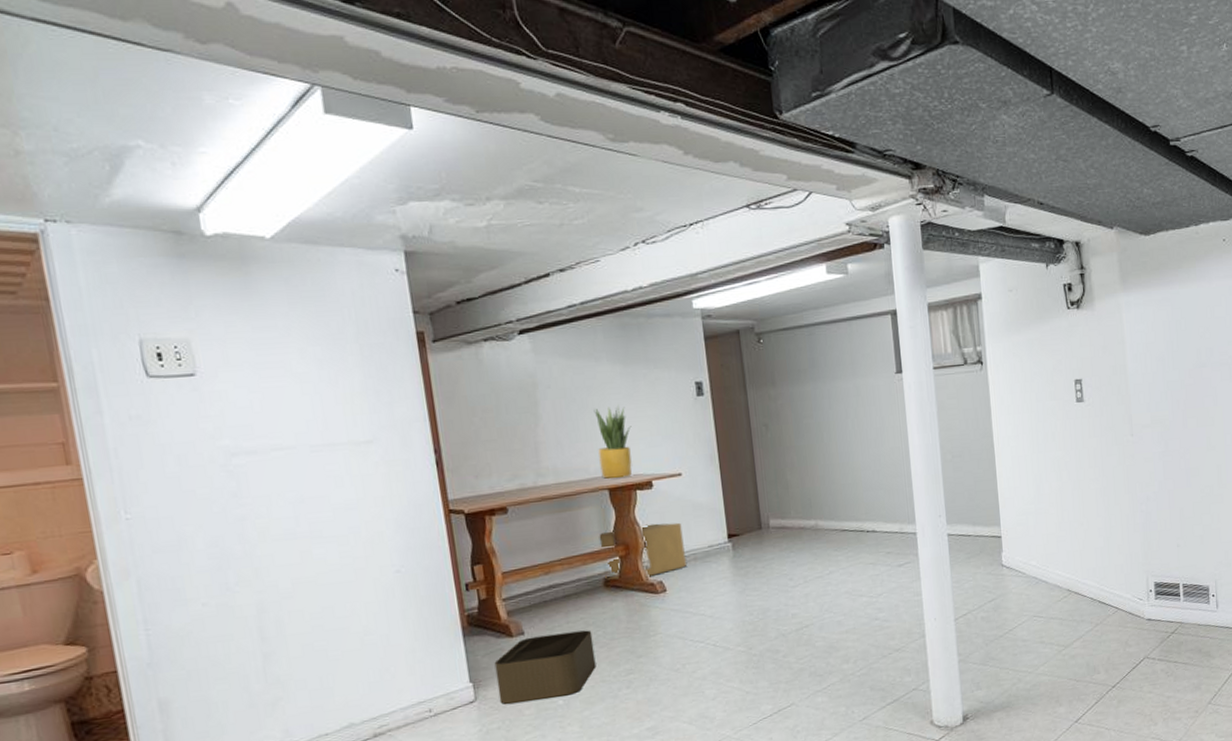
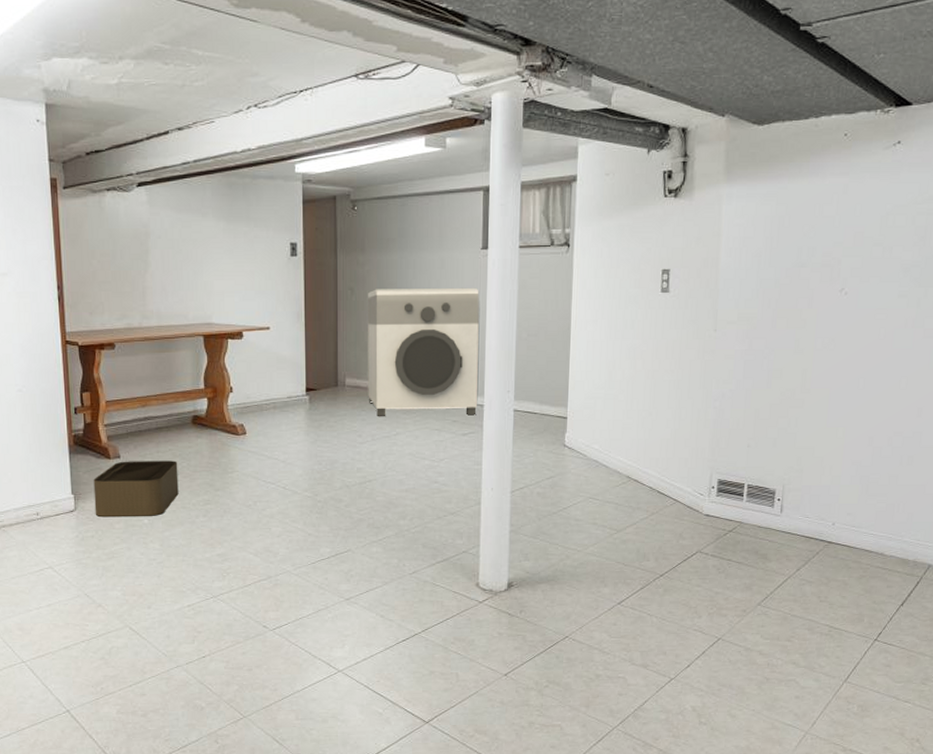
planter: present [593,406,633,479] -> none [197,260,228,326]
box: present [600,522,686,580] -> none [192,371,266,420]
automatic washer: none [784,412,911,556] -> present [368,287,479,416]

